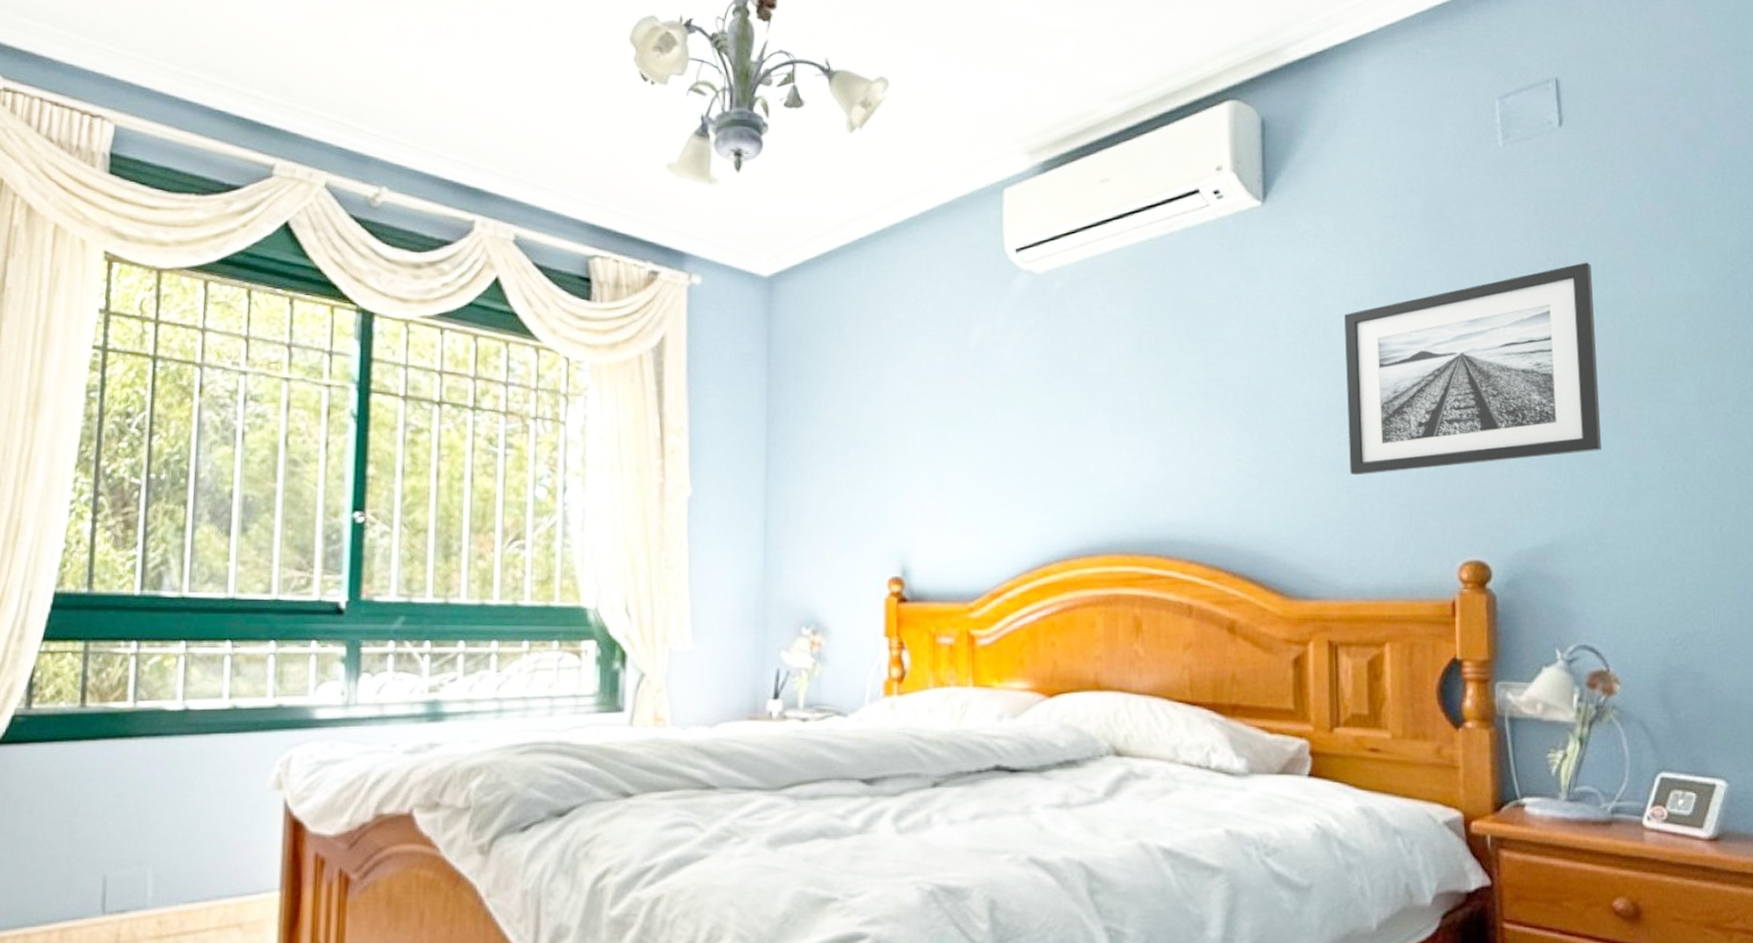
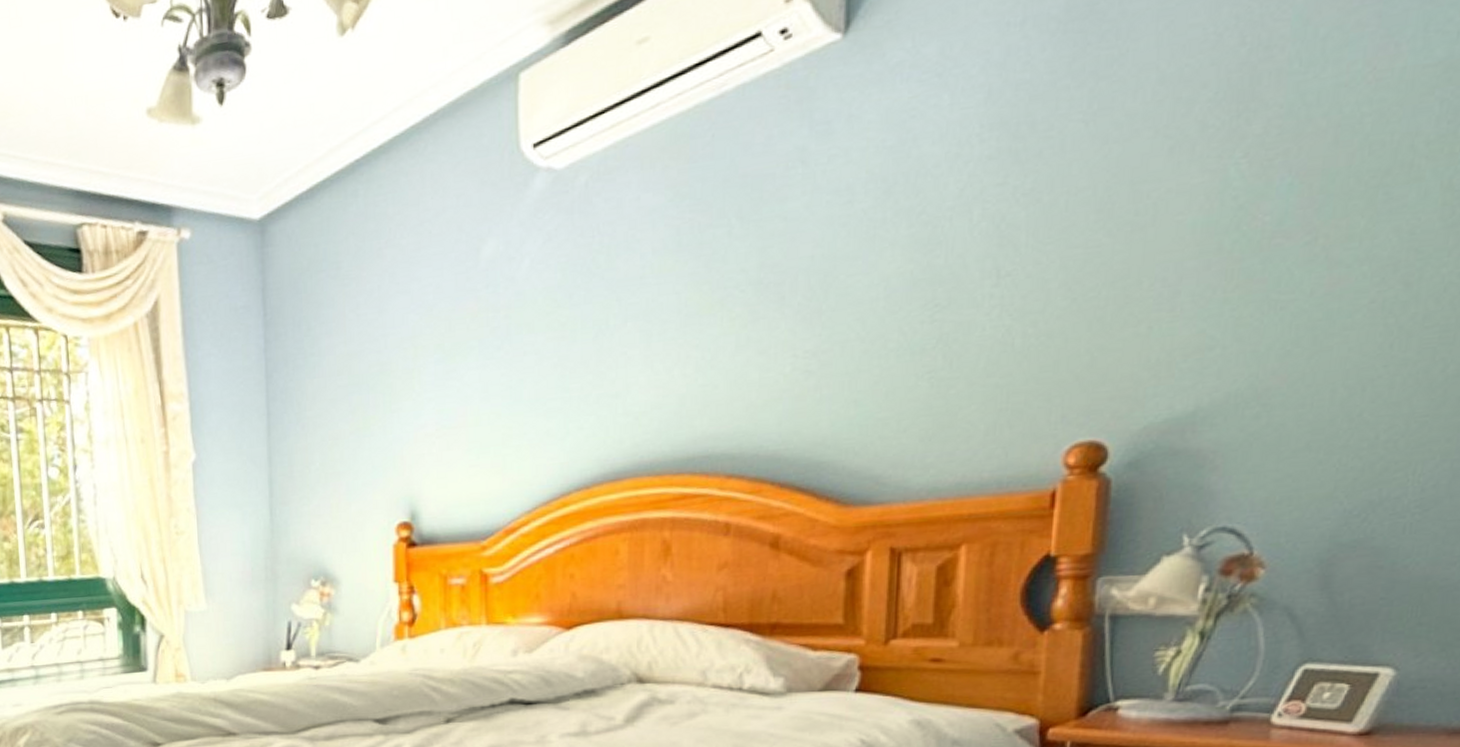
wall art: present [1344,262,1602,476] -> none [934,39,1306,358]

